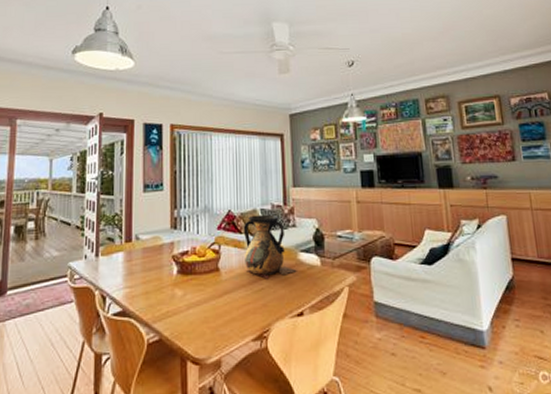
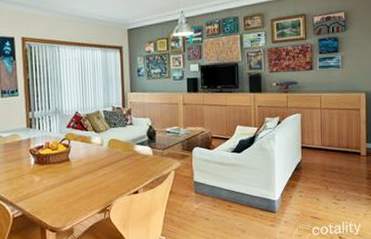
vase: present [243,214,297,279] -> none [88,115,133,166]

